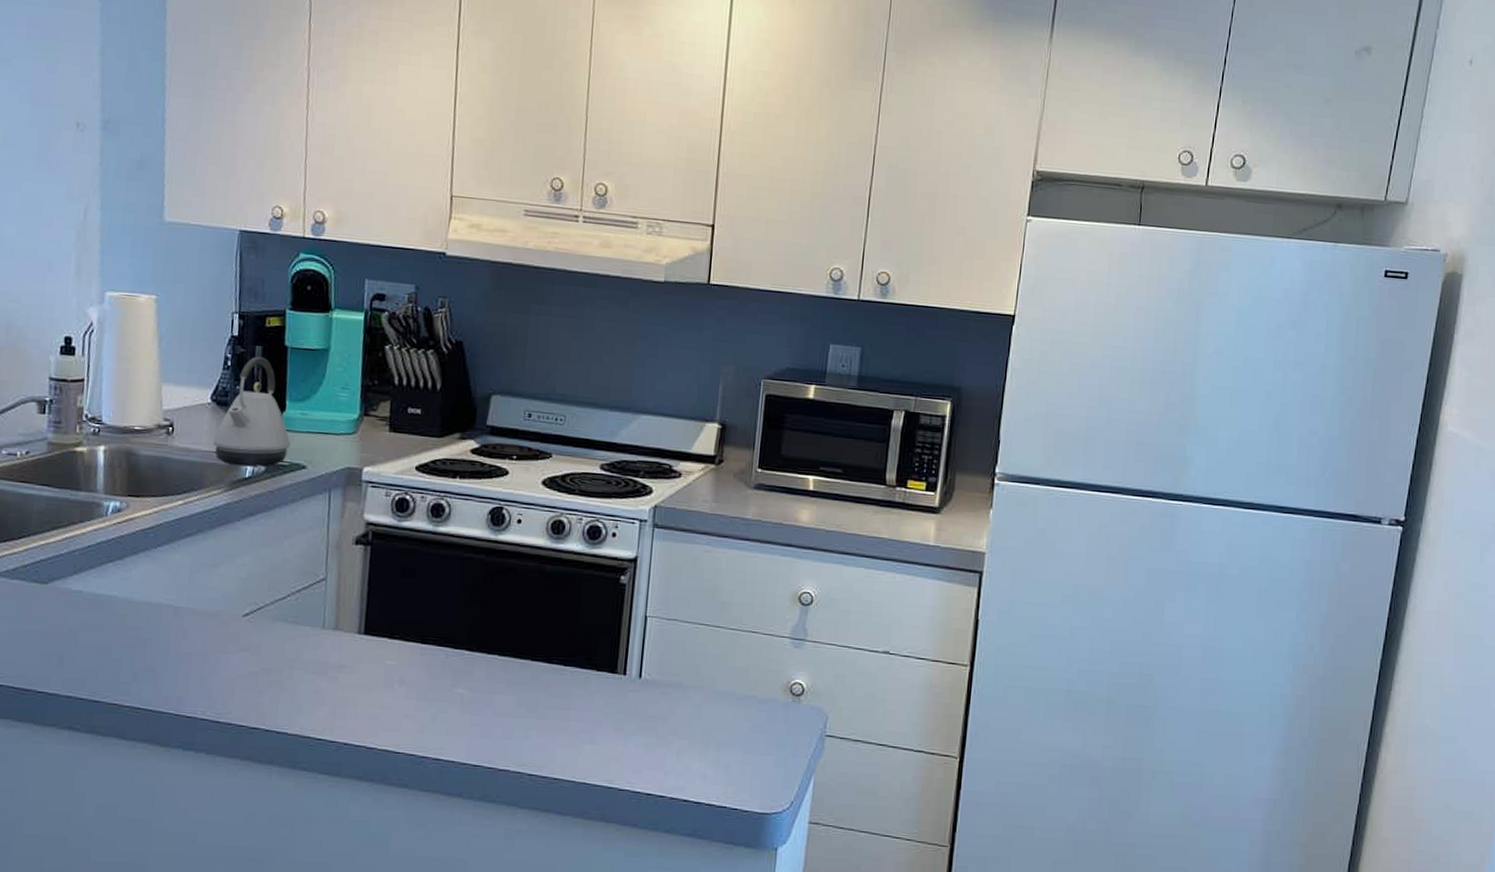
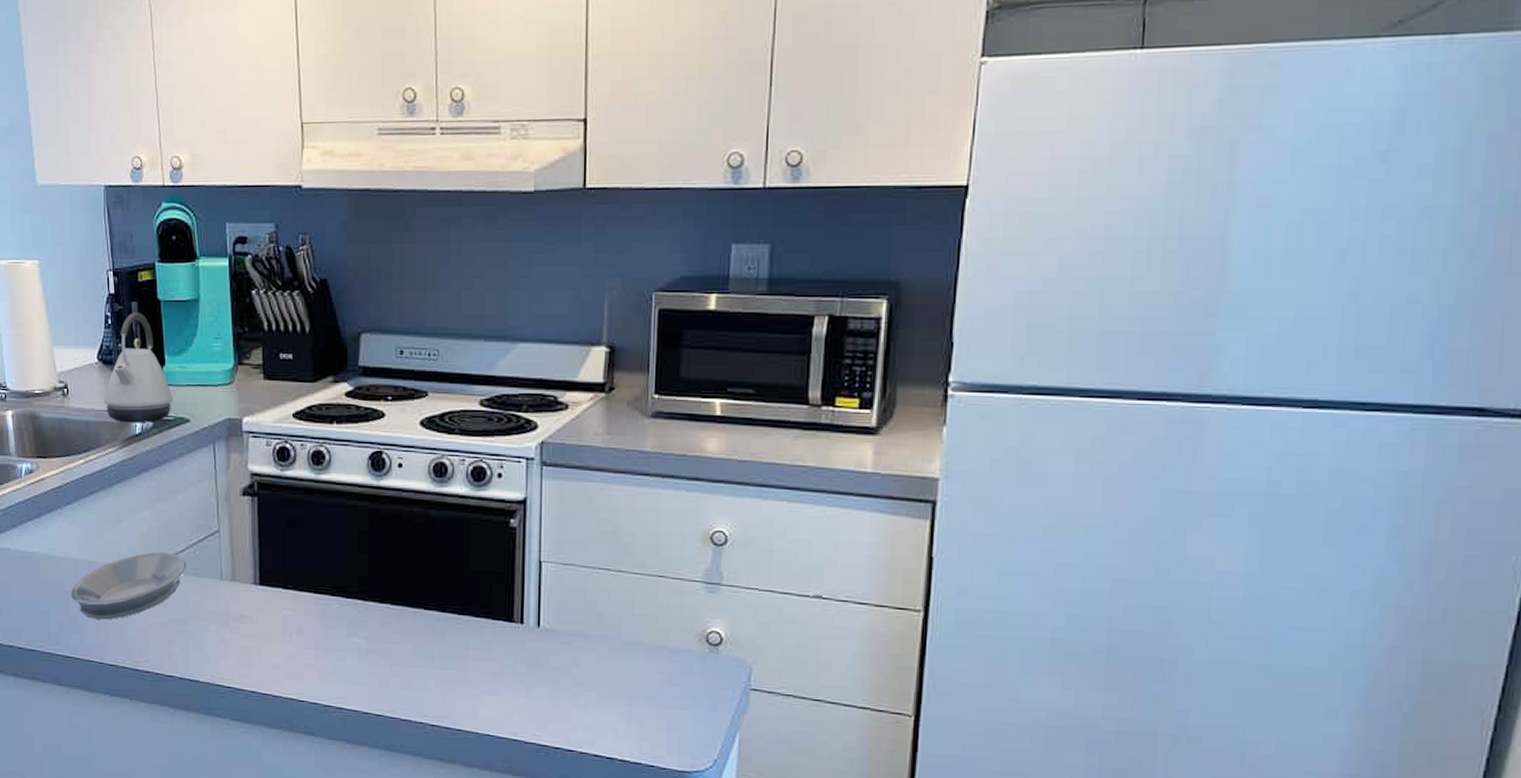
dish: none [150,598,287,669] -> present [71,552,187,620]

